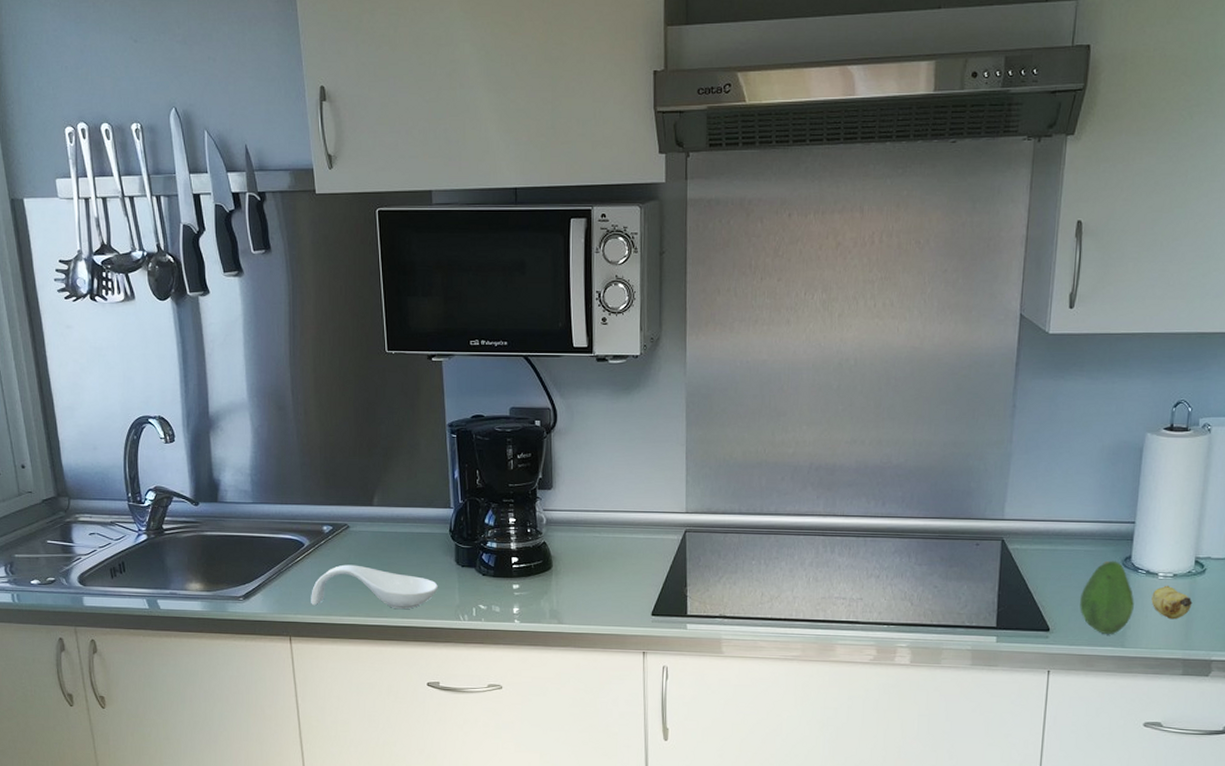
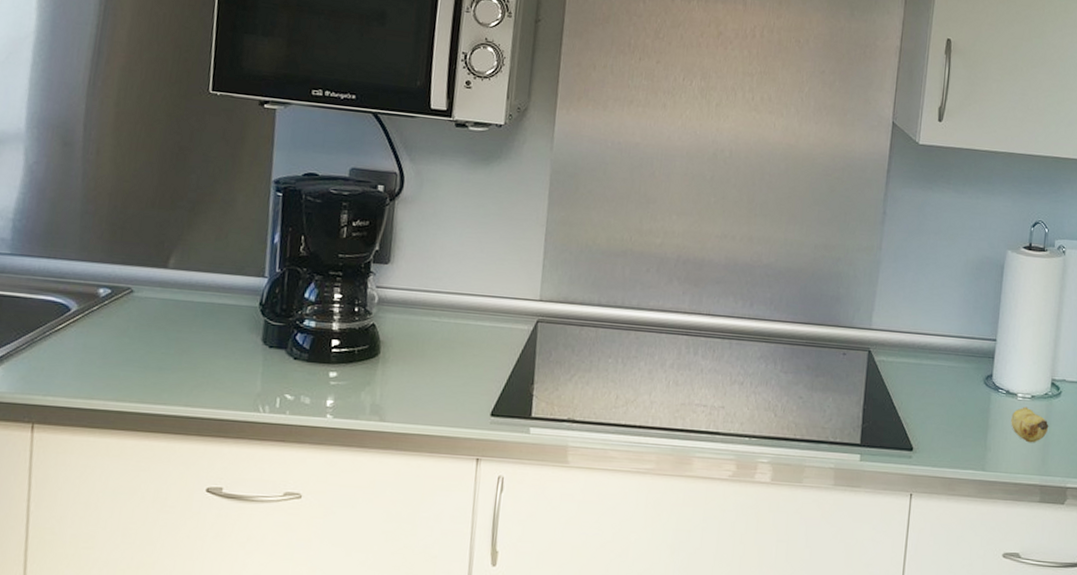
spoon rest: present [311,564,438,610] -> none [67,337,237,396]
fruit: present [1080,560,1134,634] -> none [943,378,995,456]

